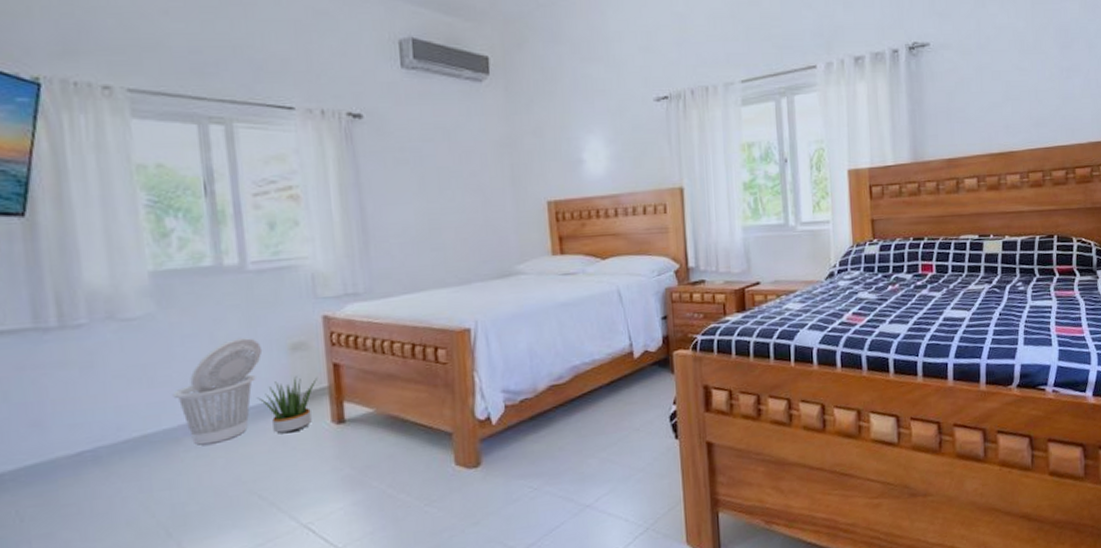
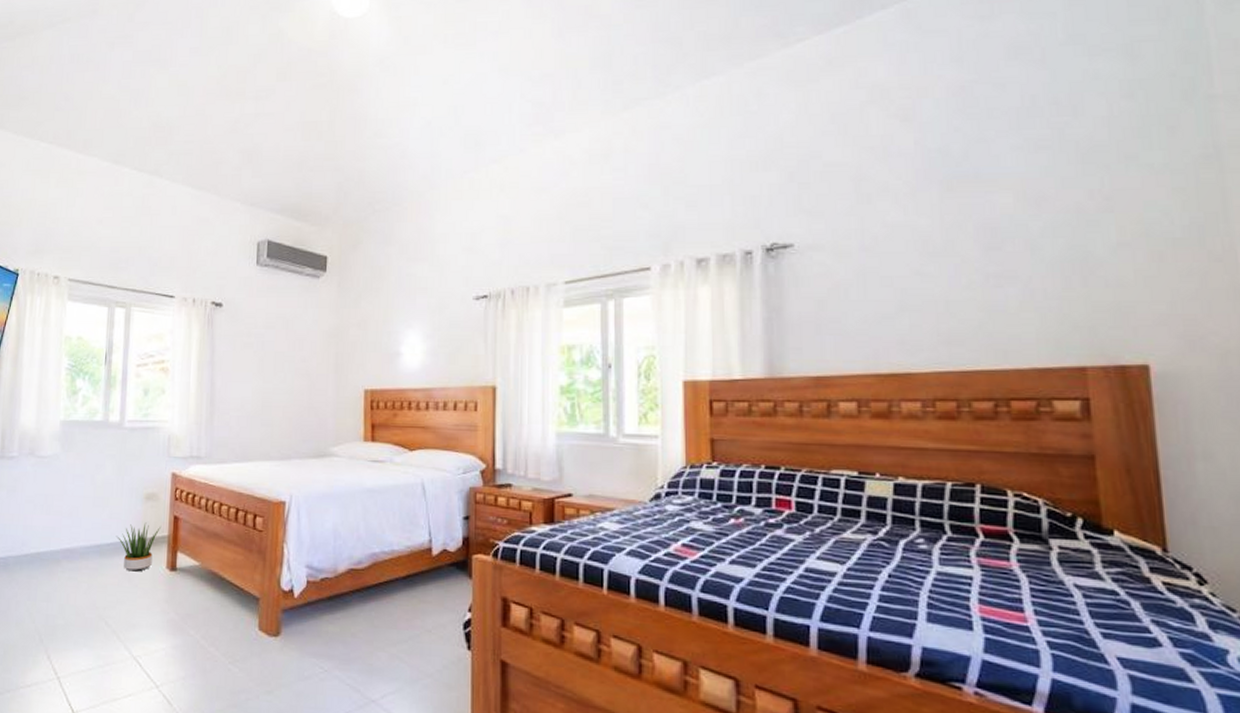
laundry basket: present [172,338,263,445] -> none [61,483,126,570]

